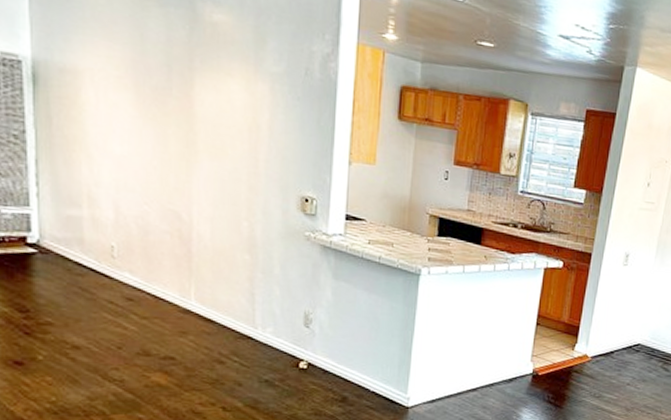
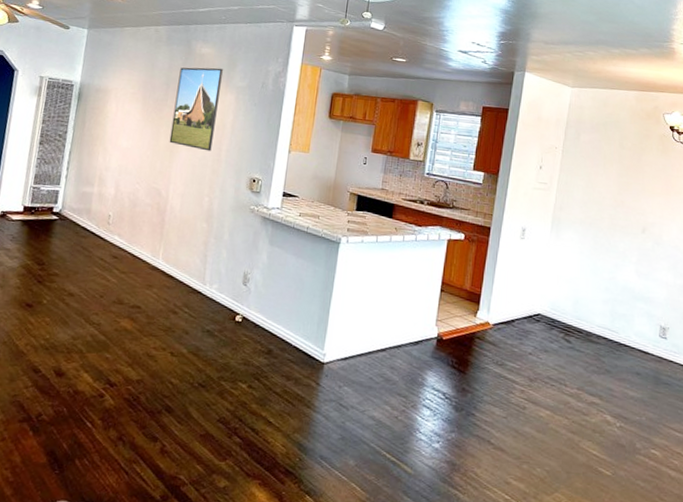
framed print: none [182,41,249,162] -> present [169,67,224,152]

